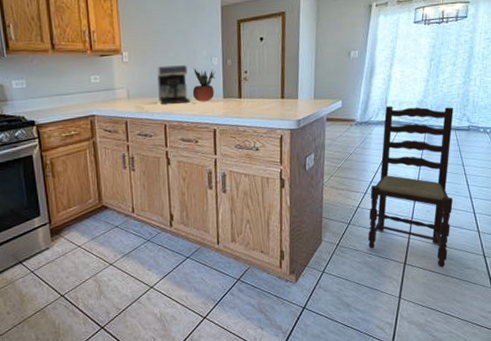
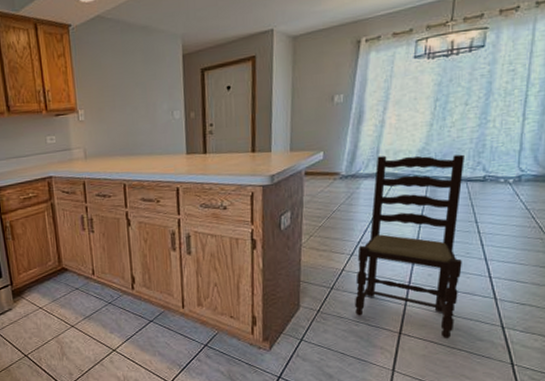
coffee maker: present [156,65,190,105] -> none [113,121,151,164]
potted plant: present [192,68,216,102] -> none [152,123,178,159]

